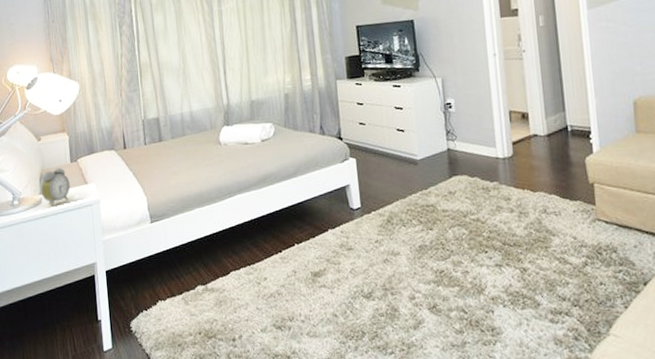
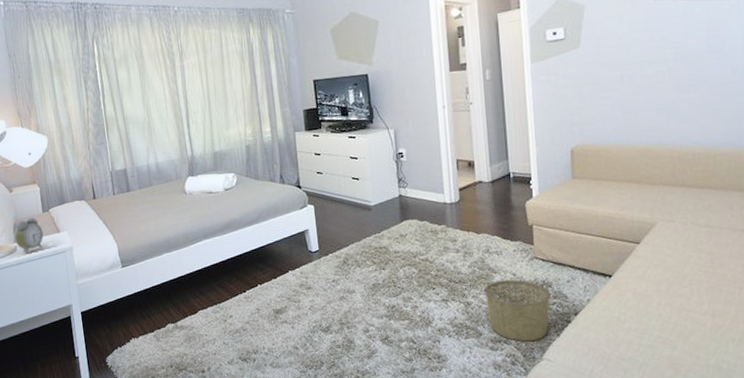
basket: none [541,243,616,315] -> present [484,279,550,342]

